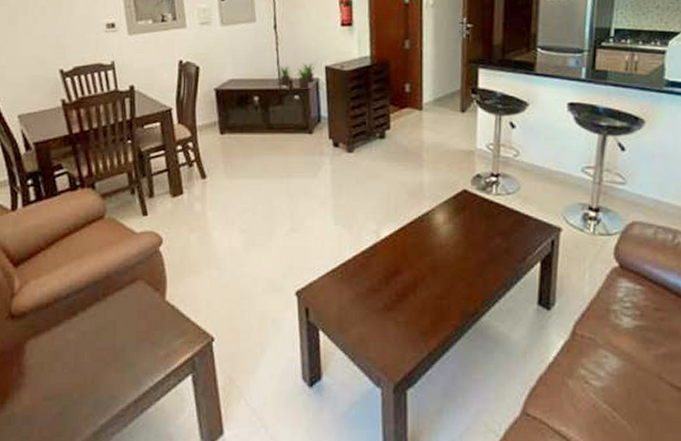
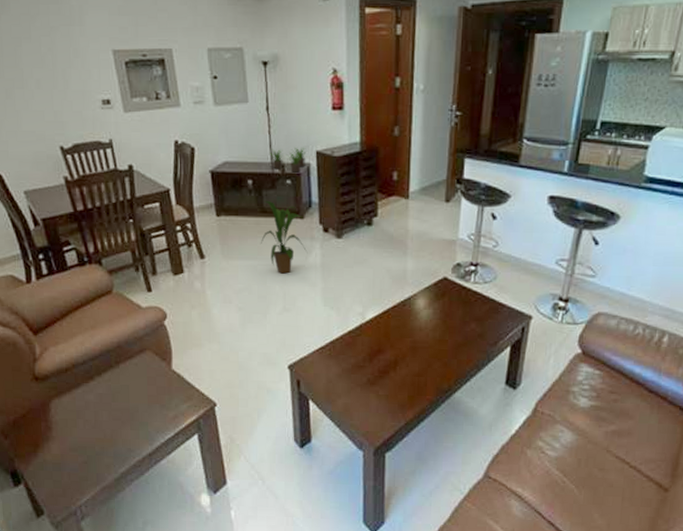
house plant: none [267,117,317,192] -> present [261,201,308,274]

